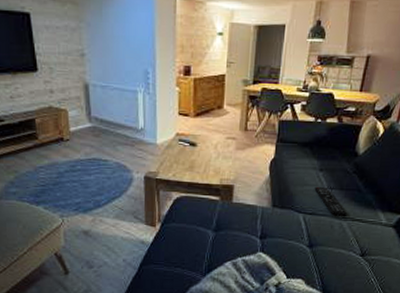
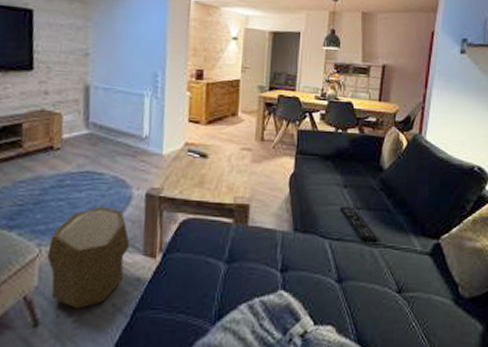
pouf: none [69,187,134,263] -> present [47,207,130,309]

